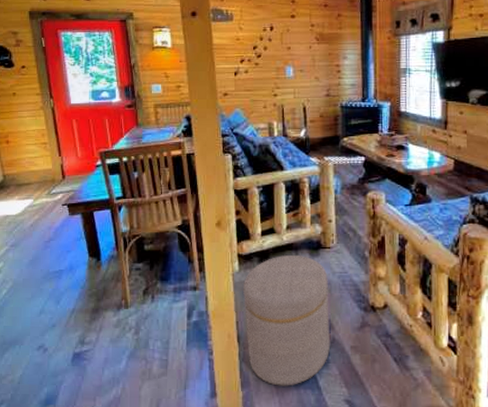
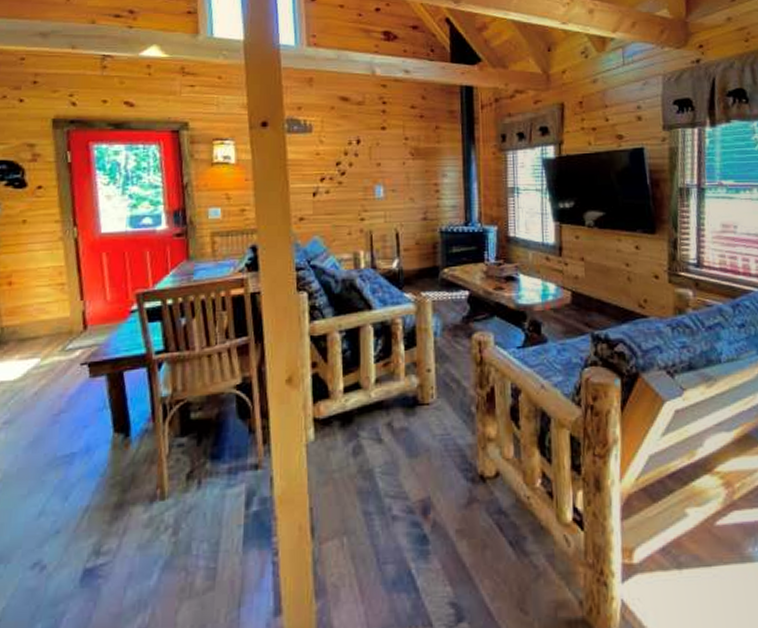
ottoman: present [243,255,330,386] -> none [320,416,430,592]

